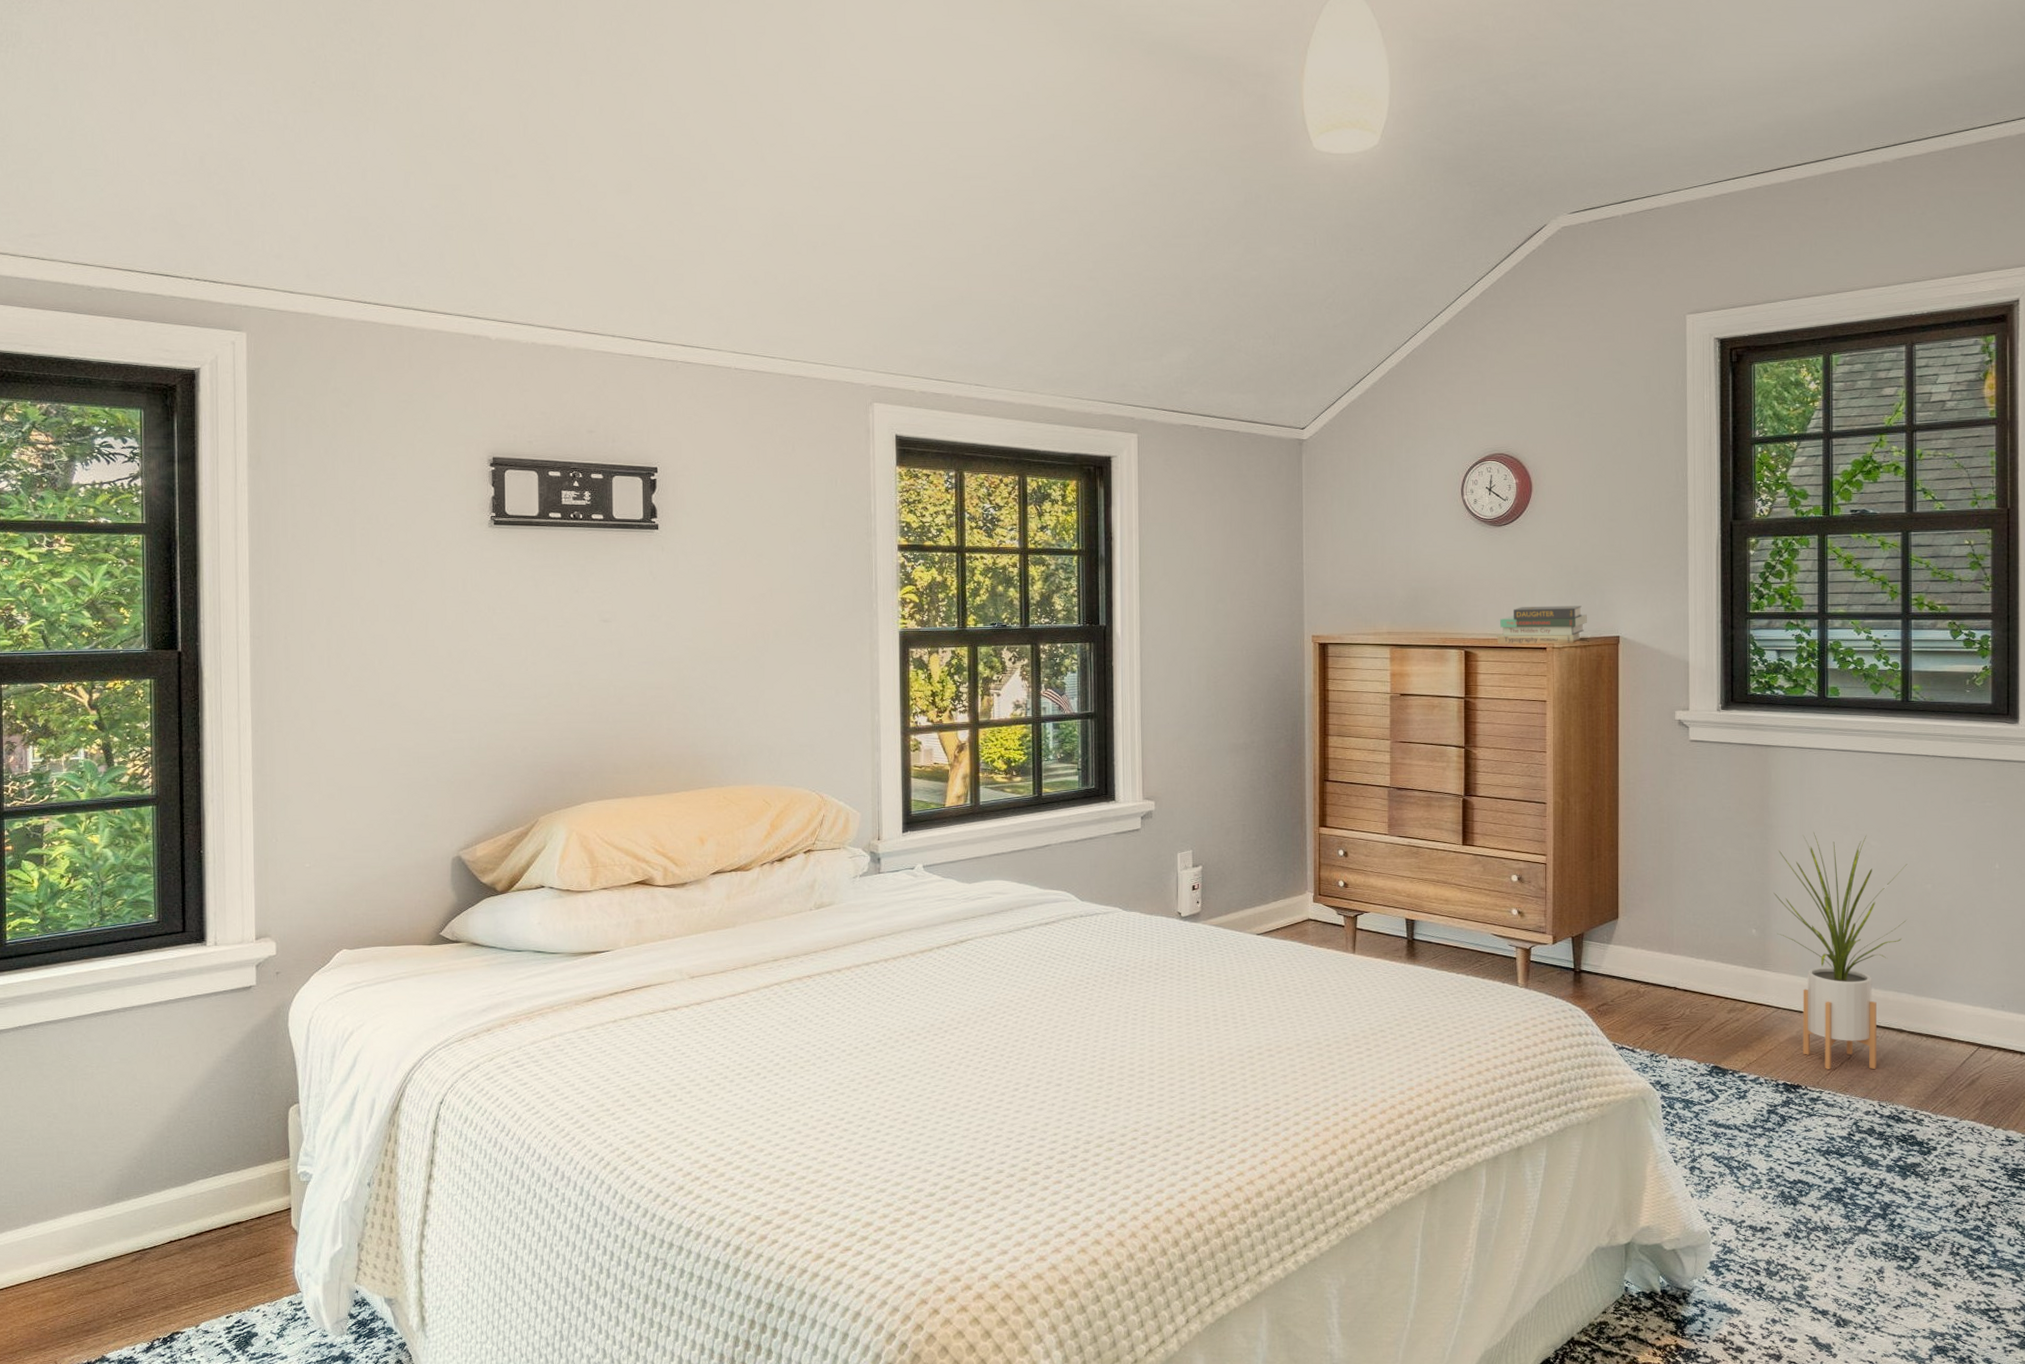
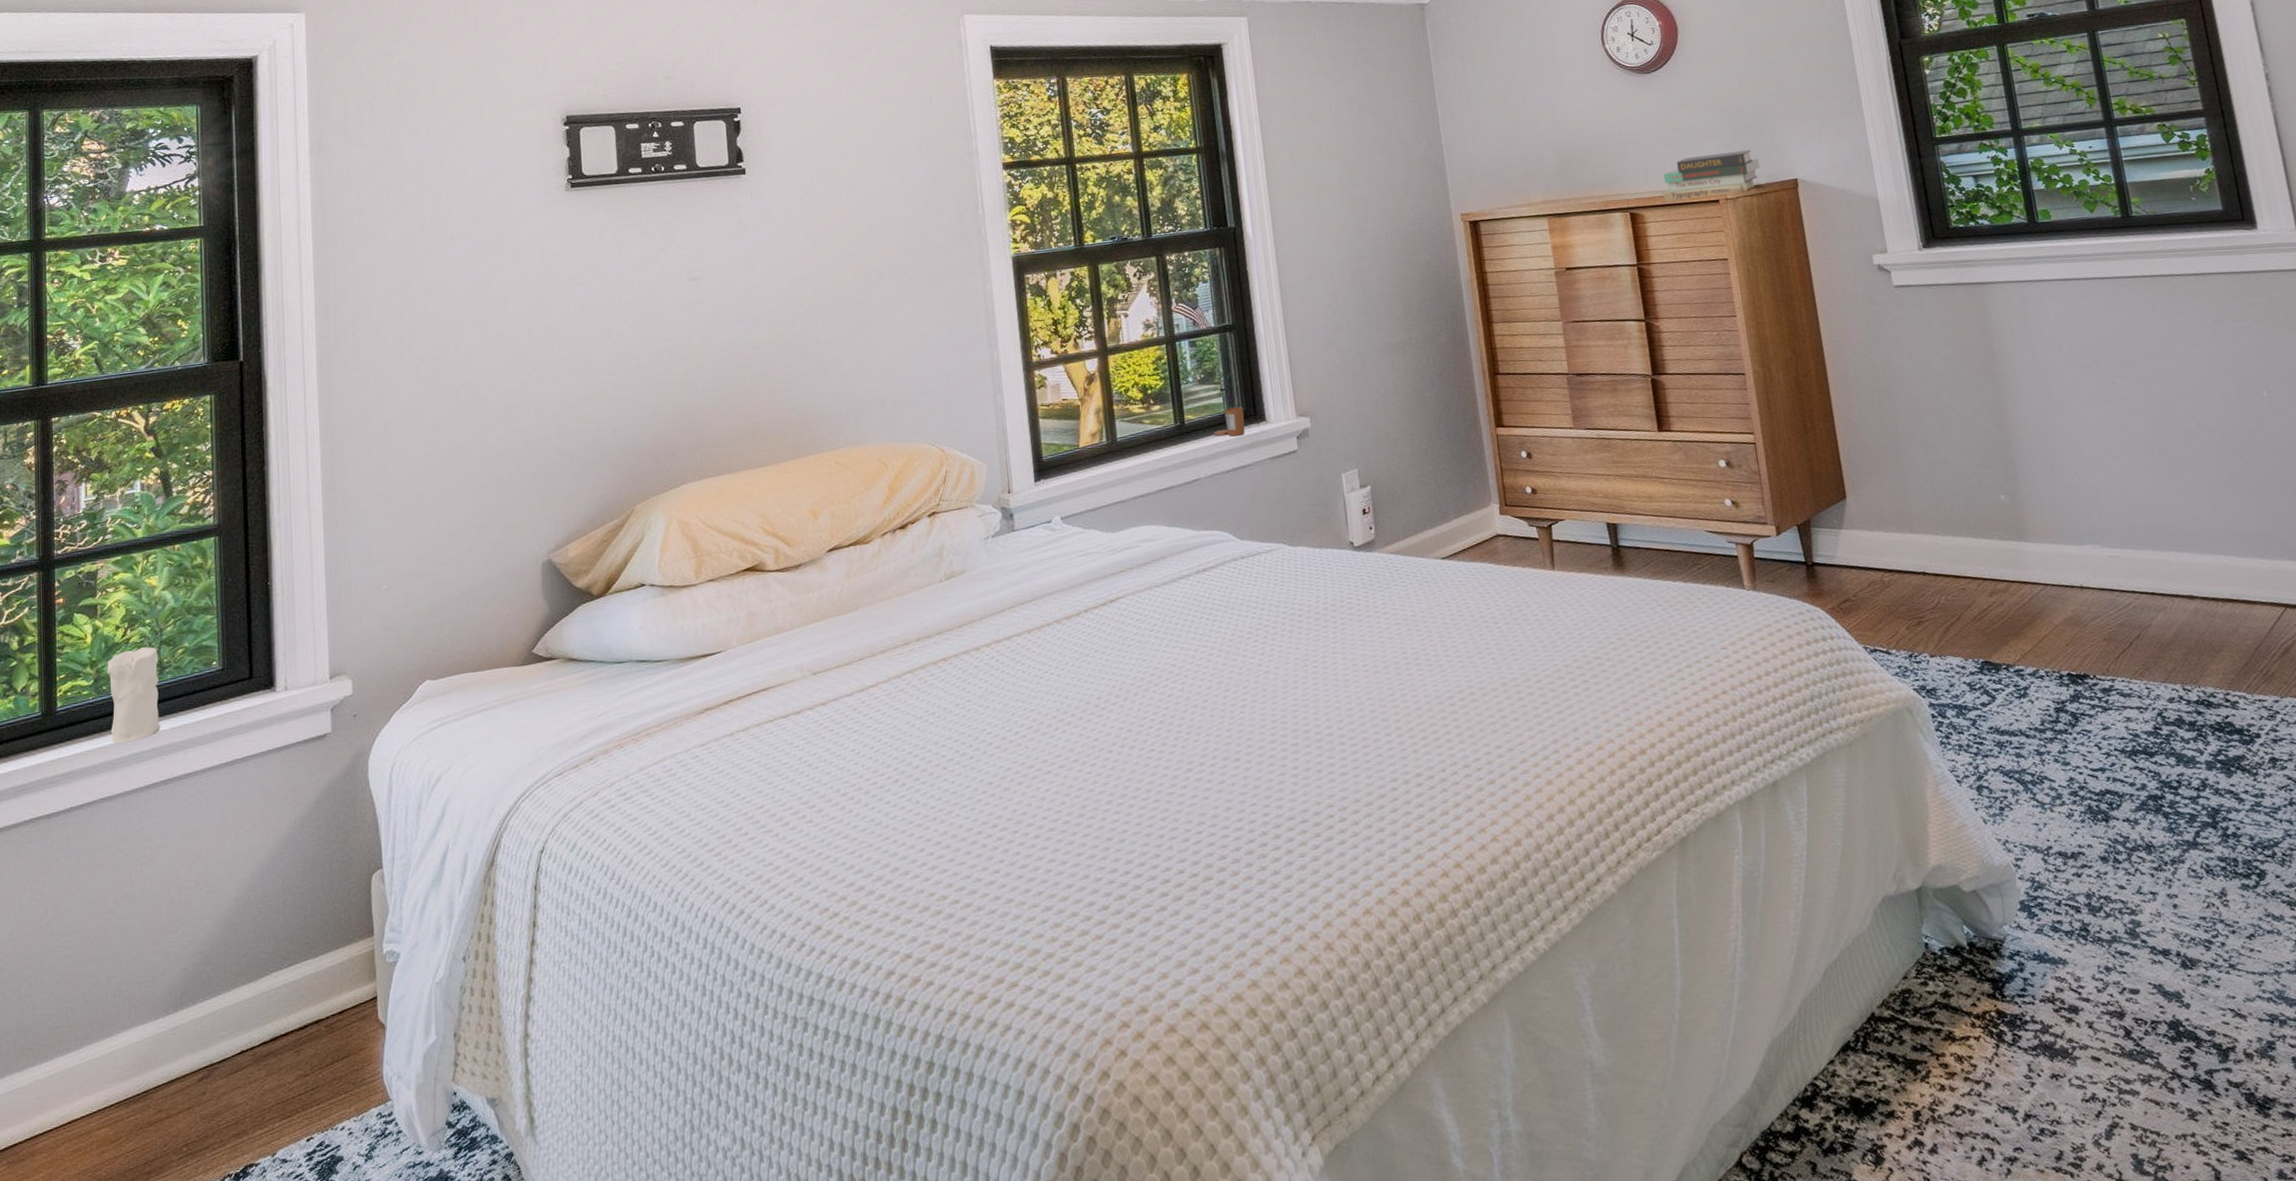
candle: none [52,896,101,977] -> present [107,647,161,745]
candle: none [1067,786,1096,812] -> present [1214,407,1245,438]
house plant: present [1773,831,1908,1069] -> none [2014,373,2175,652]

